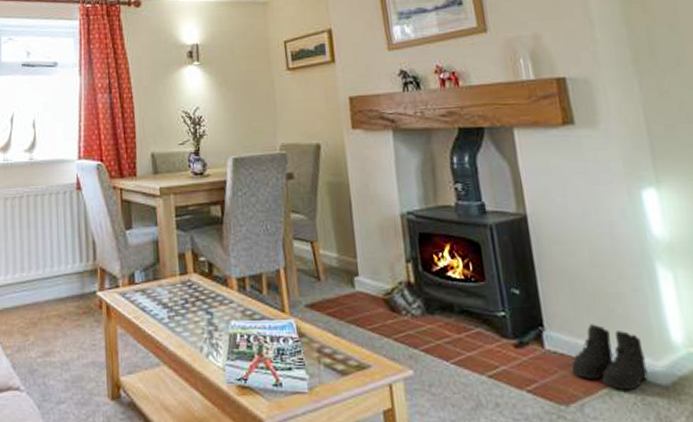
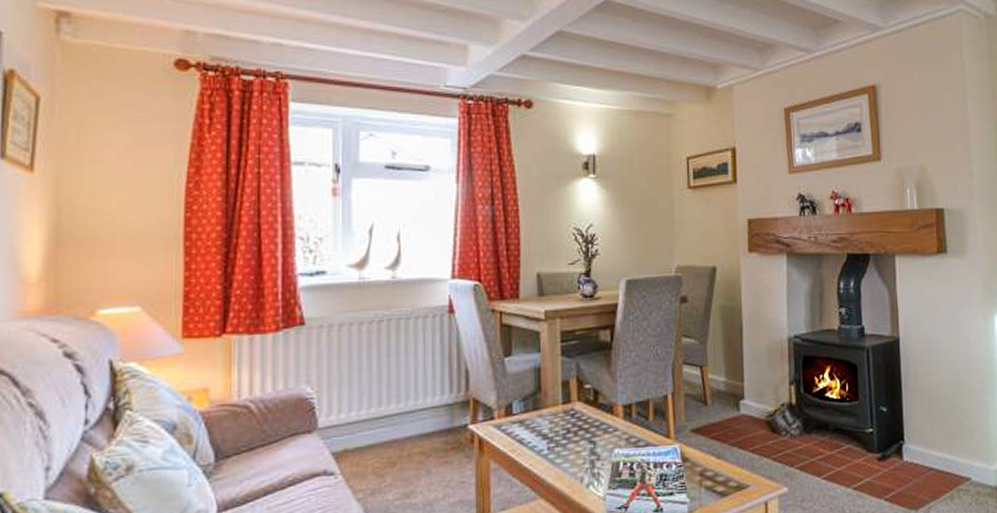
boots: present [572,324,648,391] -> none [924,436,983,493]

